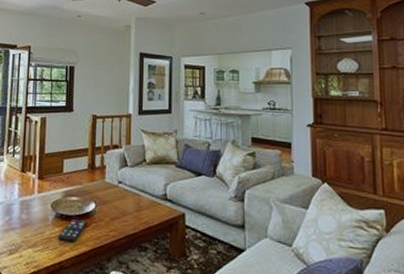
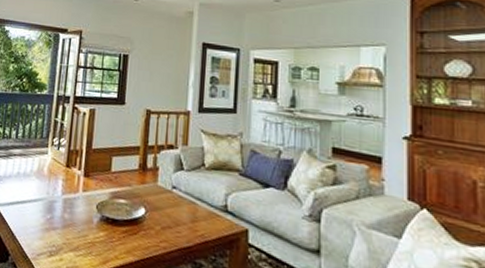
remote control: present [57,218,87,242] -> none [101,223,136,250]

